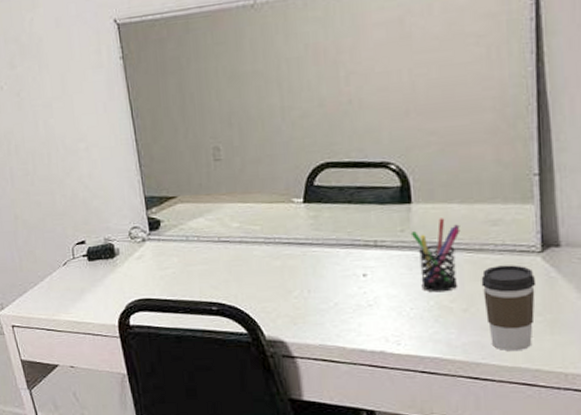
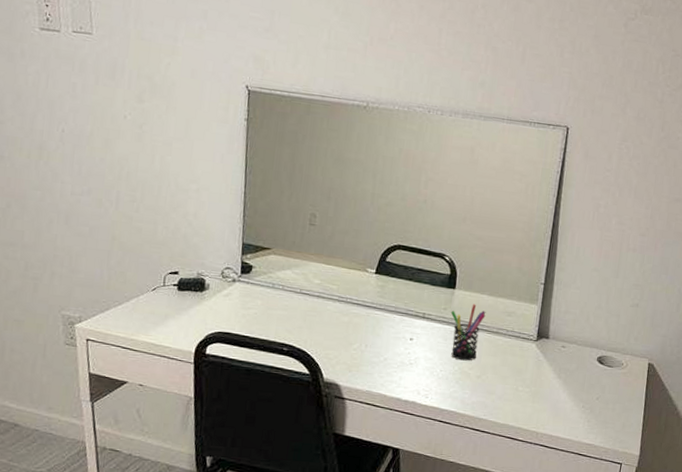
coffee cup: present [481,265,537,352] -> none [492,346,530,413]

